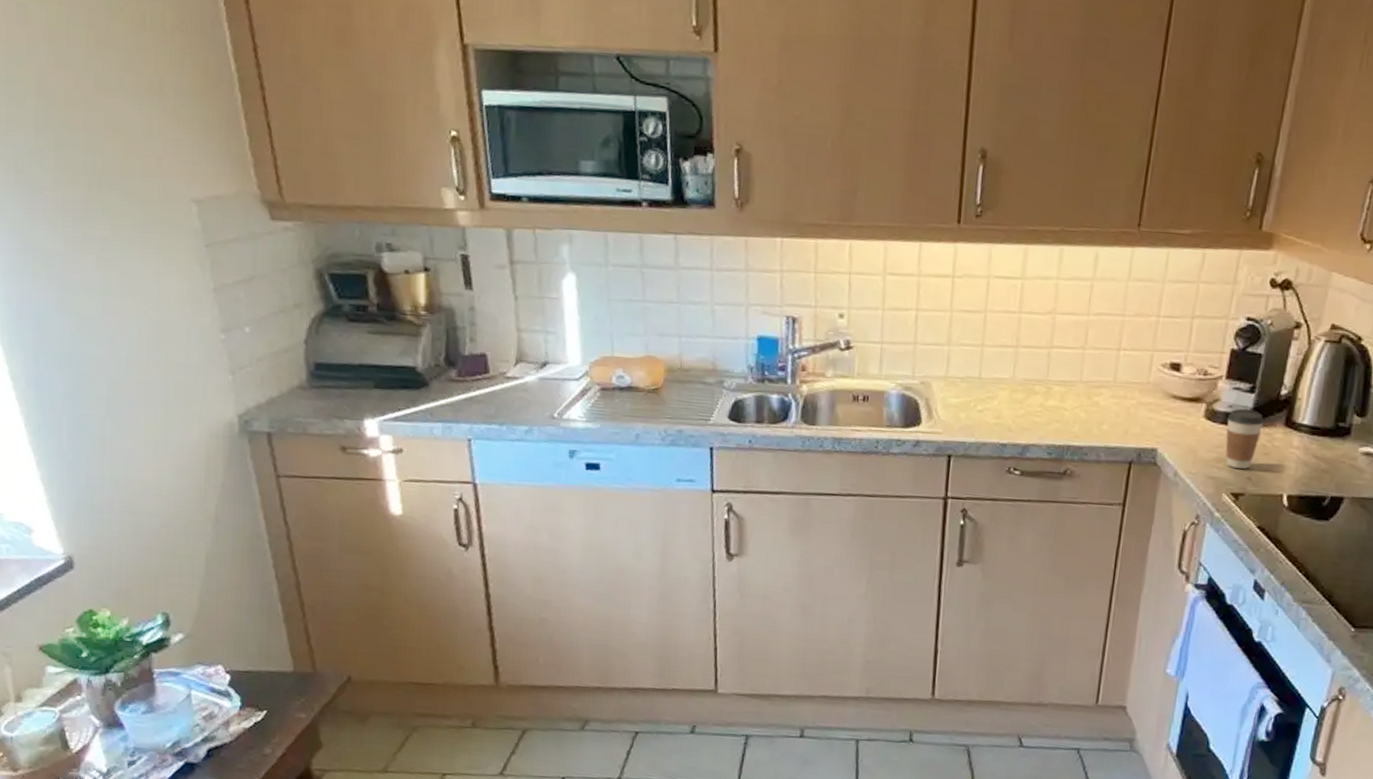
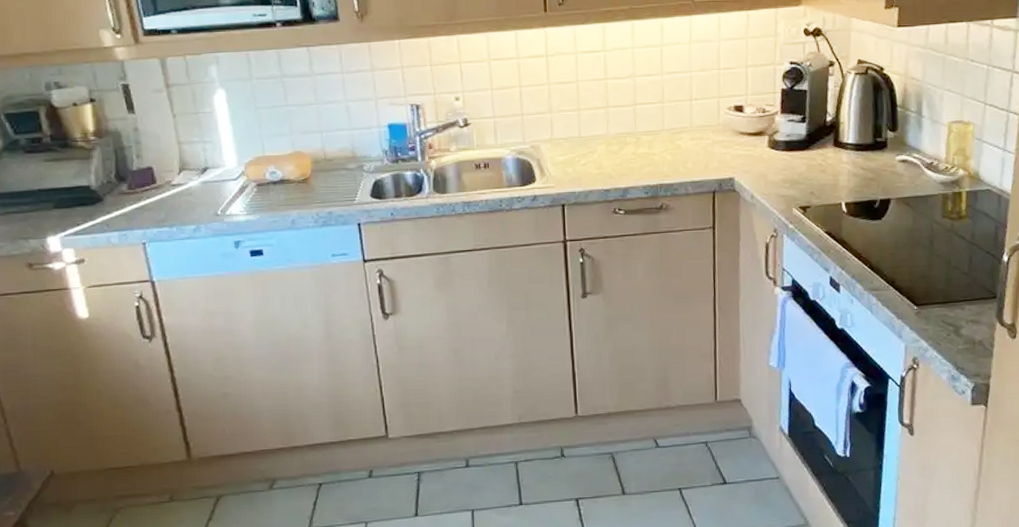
coffee cup: present [1225,409,1264,469] -> none [787,136,817,186]

